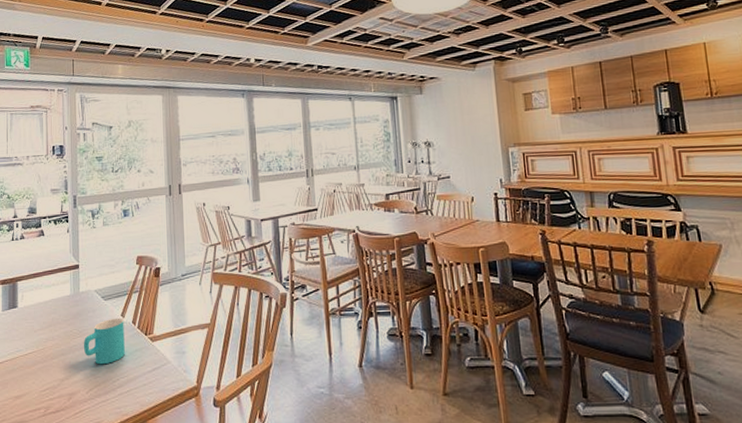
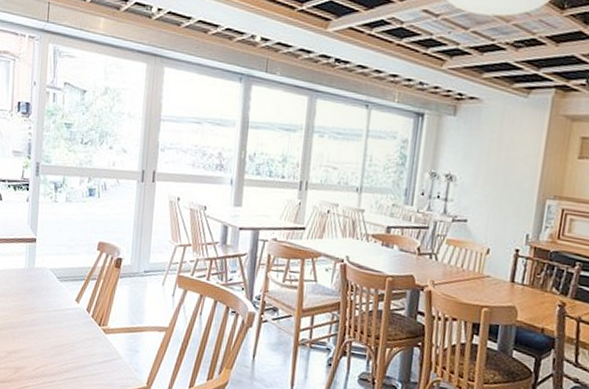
cup: present [83,318,125,365] -> none [33,301,78,347]

